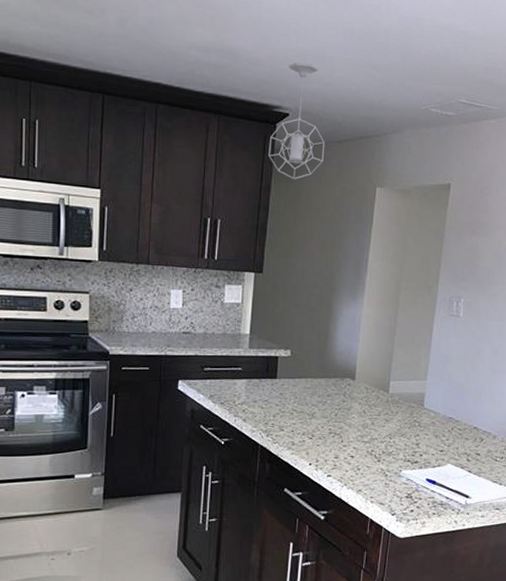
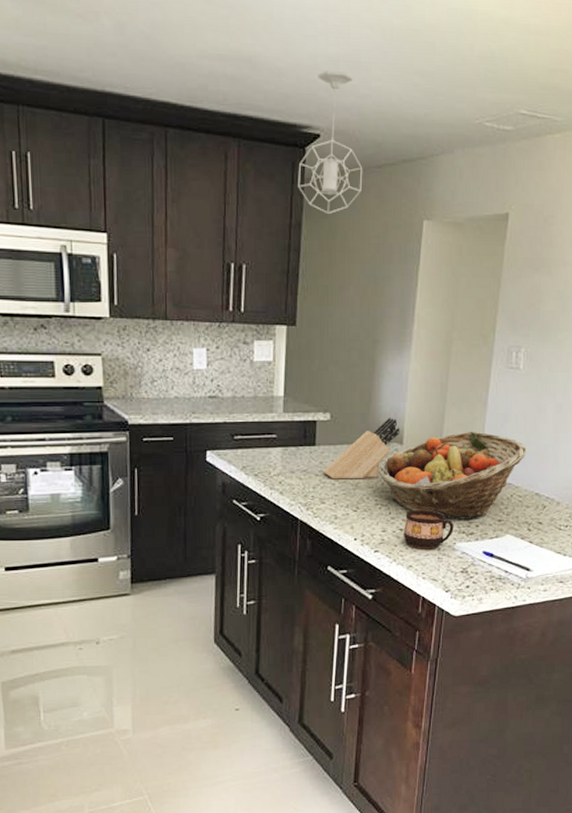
knife block: none [282,355,353,410] -> present [322,417,400,479]
fruit basket: none [333,370,466,449] -> present [379,431,527,520]
cup: none [354,439,400,475] -> present [404,510,454,549]

